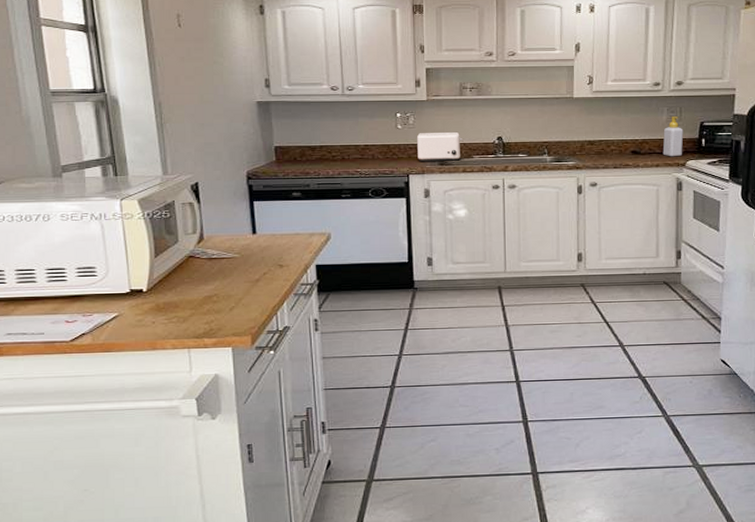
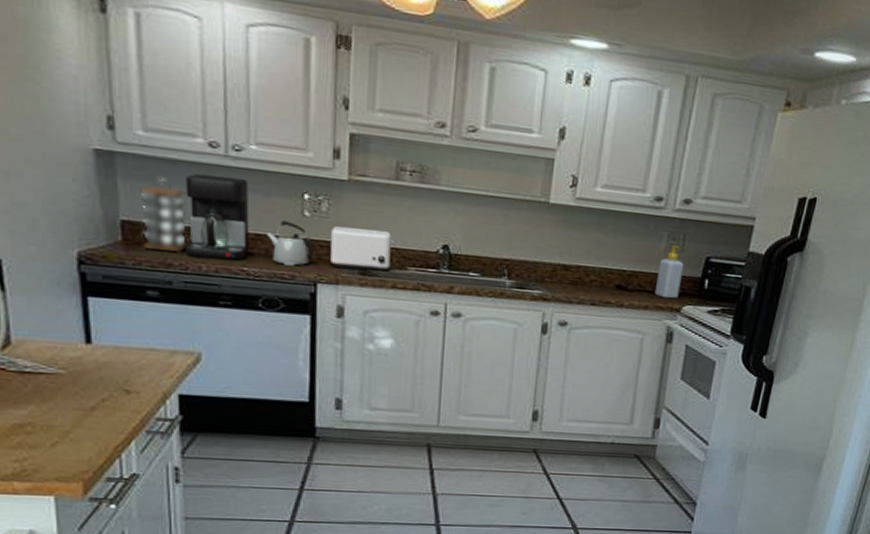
spice rack: none [287,115,320,165] -> present [140,178,188,253]
coffee maker: none [317,108,362,165] -> present [184,173,250,261]
kettle: none [372,134,406,164] -> present [266,220,314,266]

